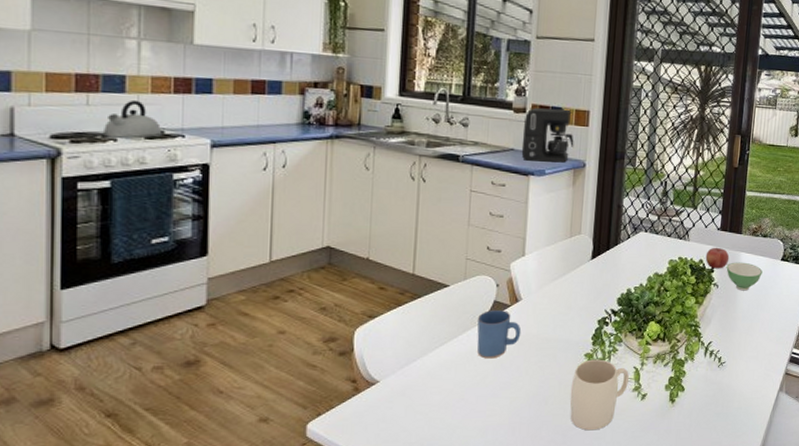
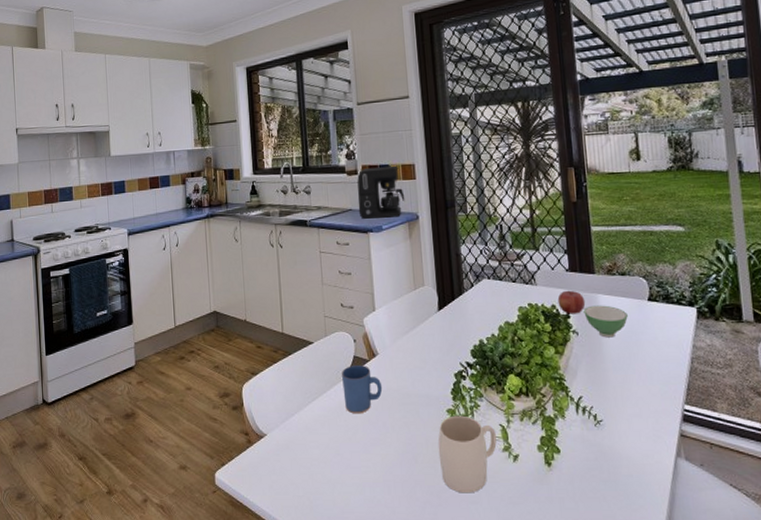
kettle: present [102,99,163,140] -> none [62,204,97,236]

